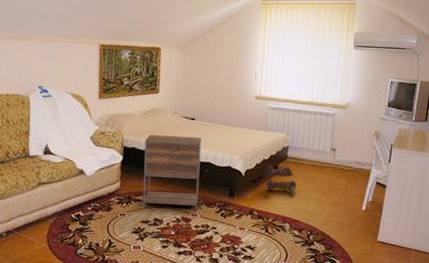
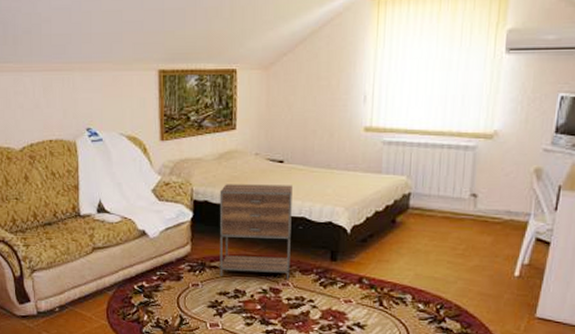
boots: present [266,165,297,195] -> none [379,218,422,258]

